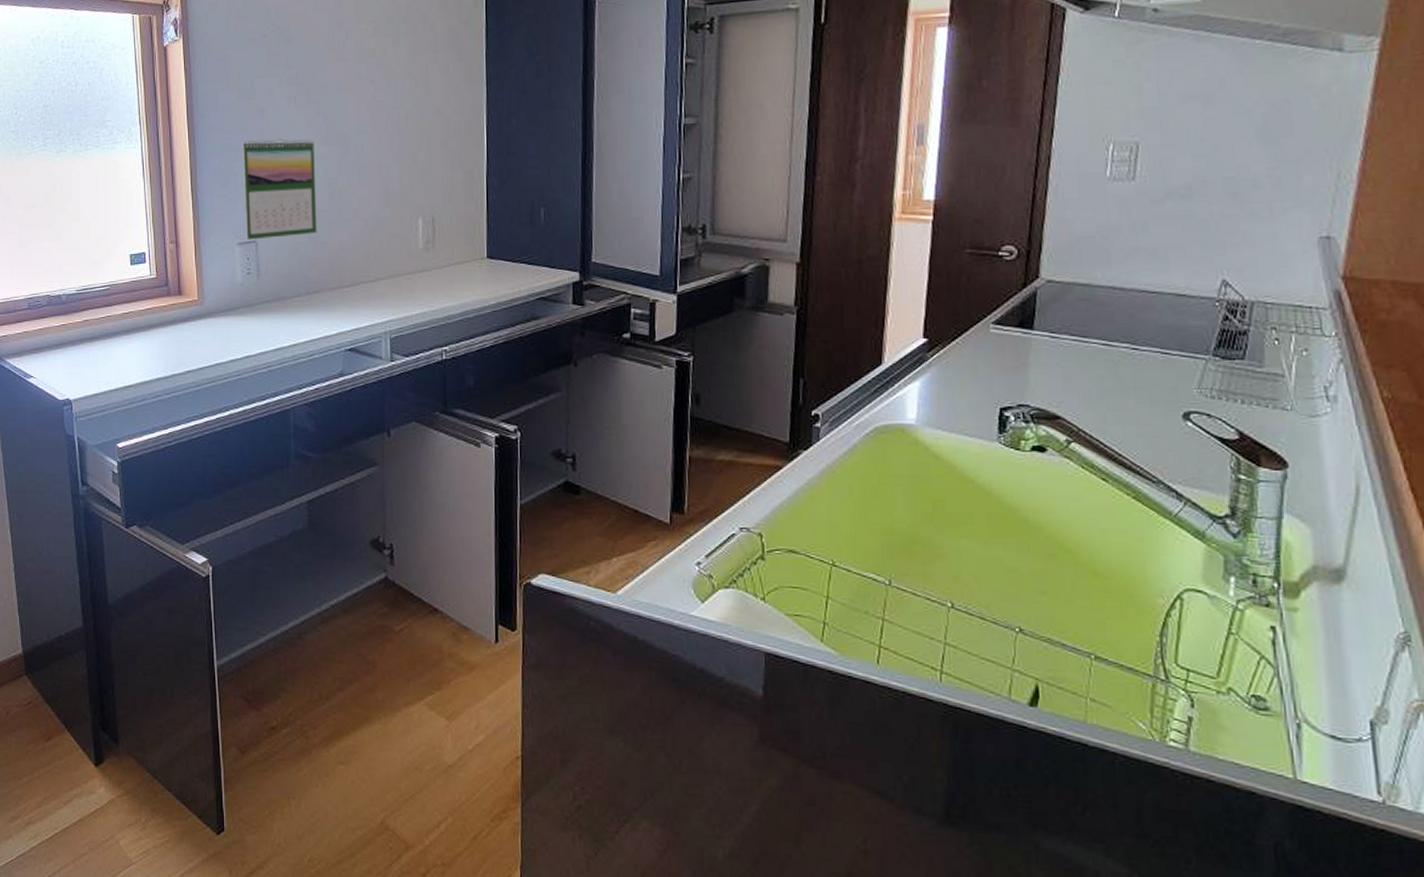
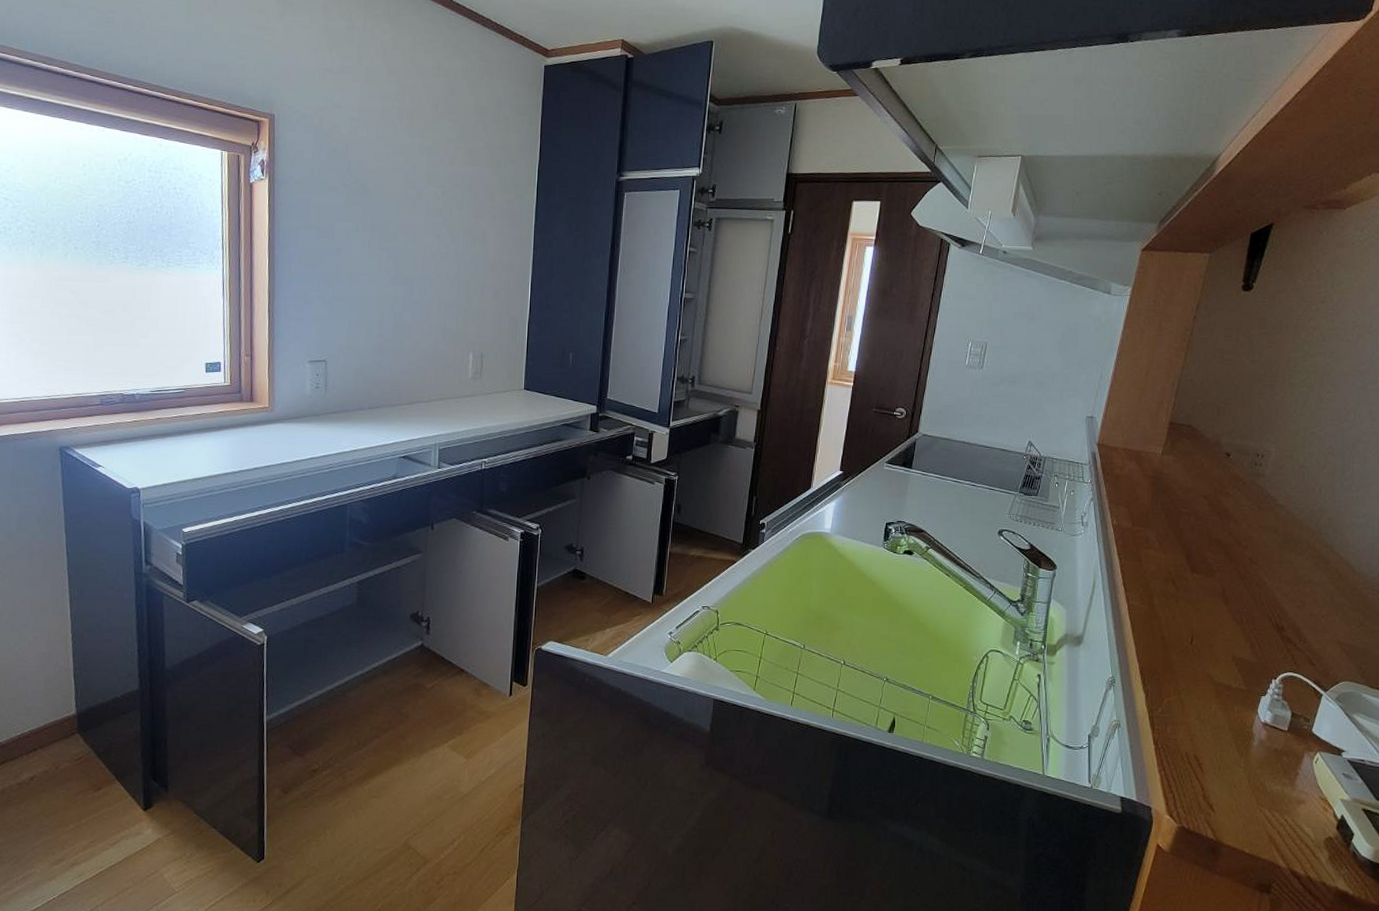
calendar: present [242,137,317,240] -> none [316,273,384,359]

